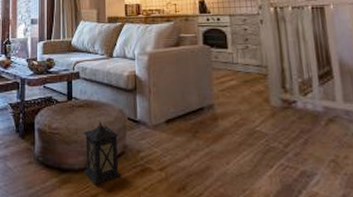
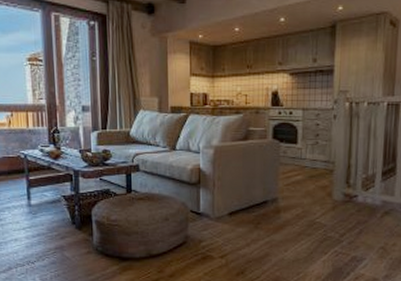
lantern: present [83,122,122,186] -> none [144,214,183,272]

